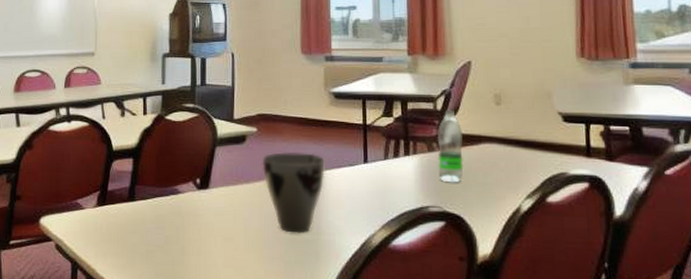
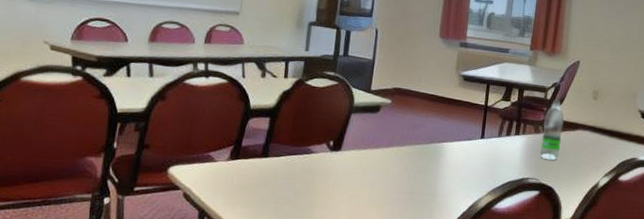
cup: present [262,152,325,233] -> none [392,123,448,195]

